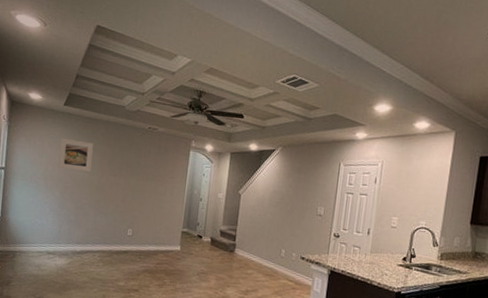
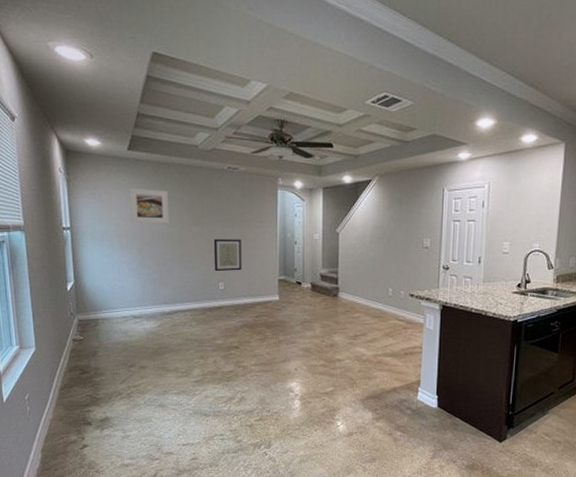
wall art: none [125,189,153,220] -> present [213,238,242,272]

